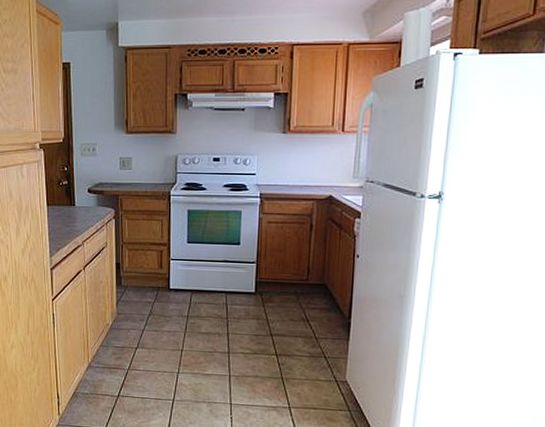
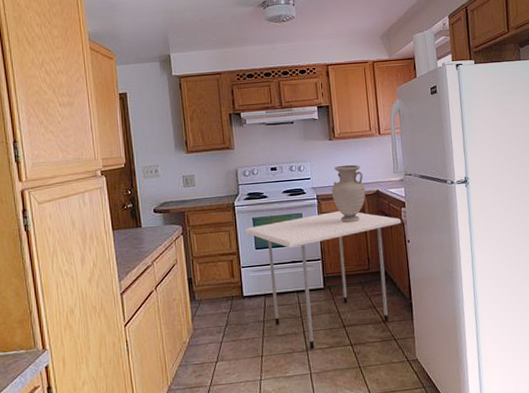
dining table: none [178,213,353,352] -> present [244,211,402,349]
vase: none [278,163,317,228] -> present [332,164,366,223]

